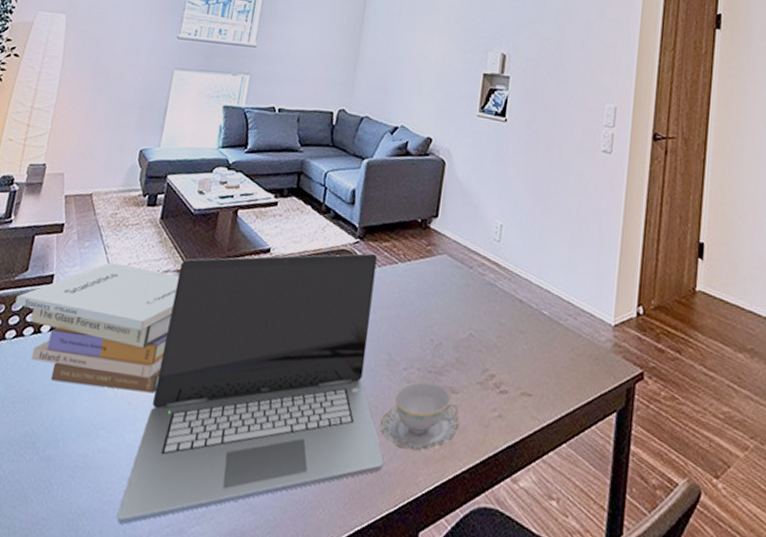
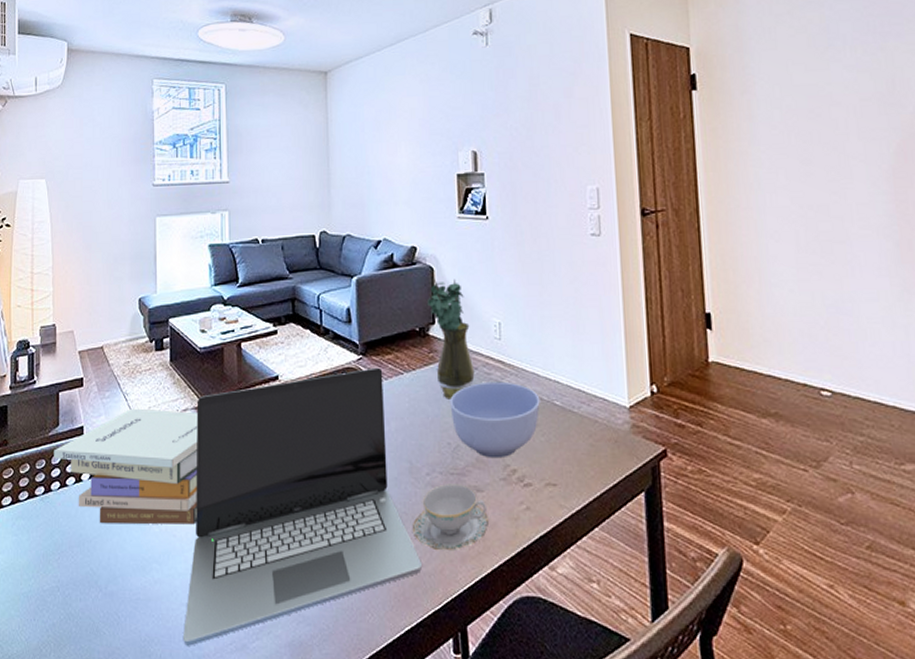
vase: none [430,171,472,295] -> present [426,278,475,399]
bowl: none [438,282,529,362] -> present [450,381,540,459]

